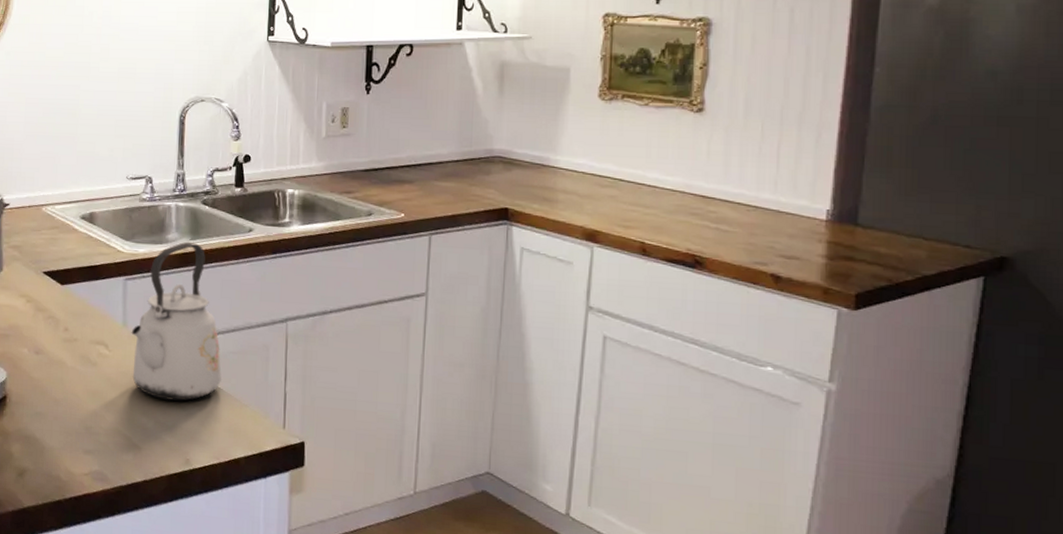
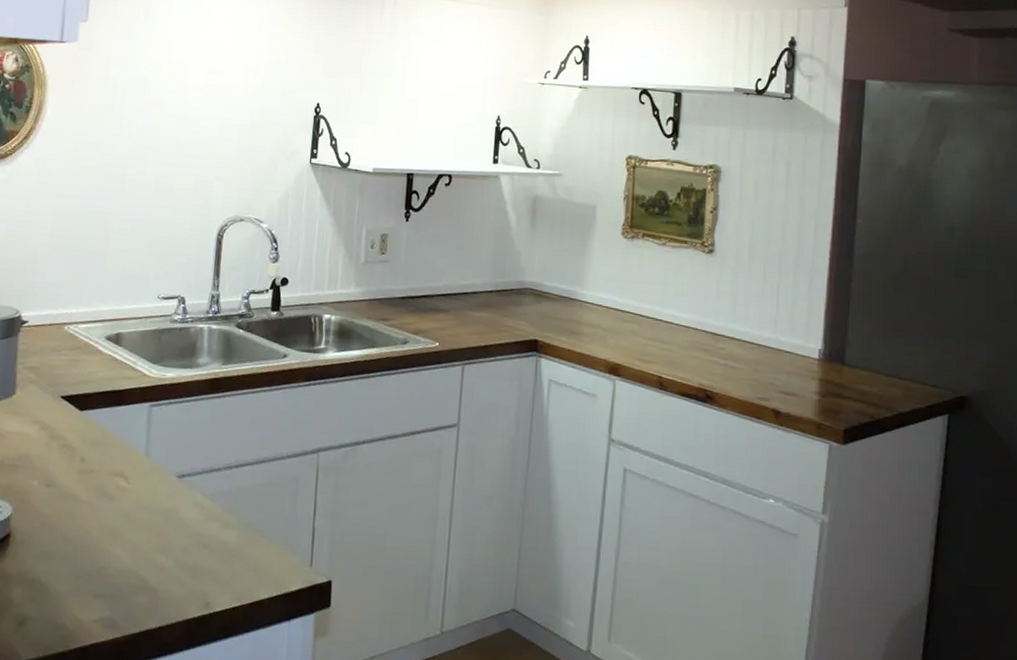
kettle: present [131,242,222,401] -> none [152,367,249,538]

